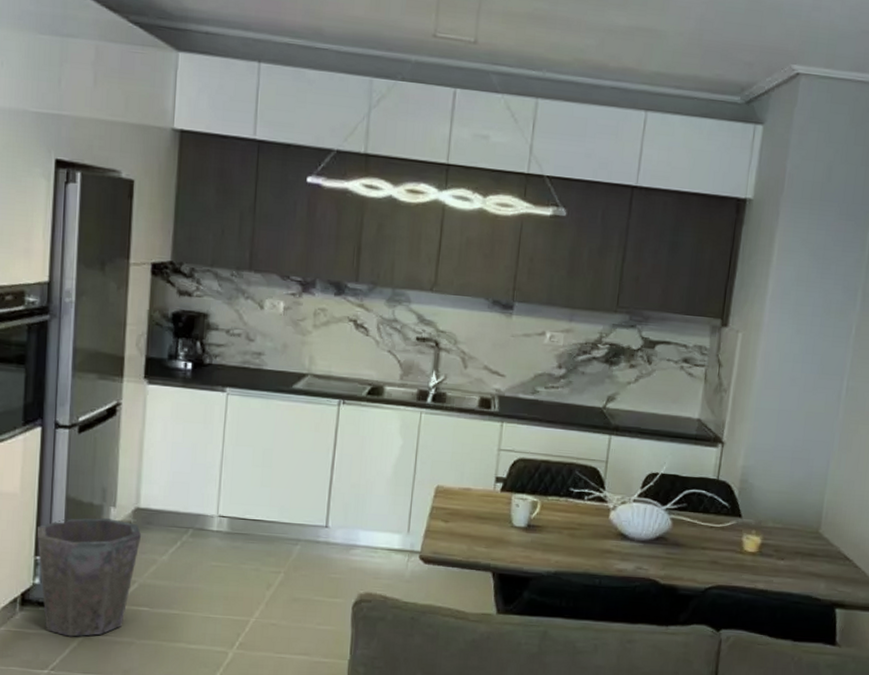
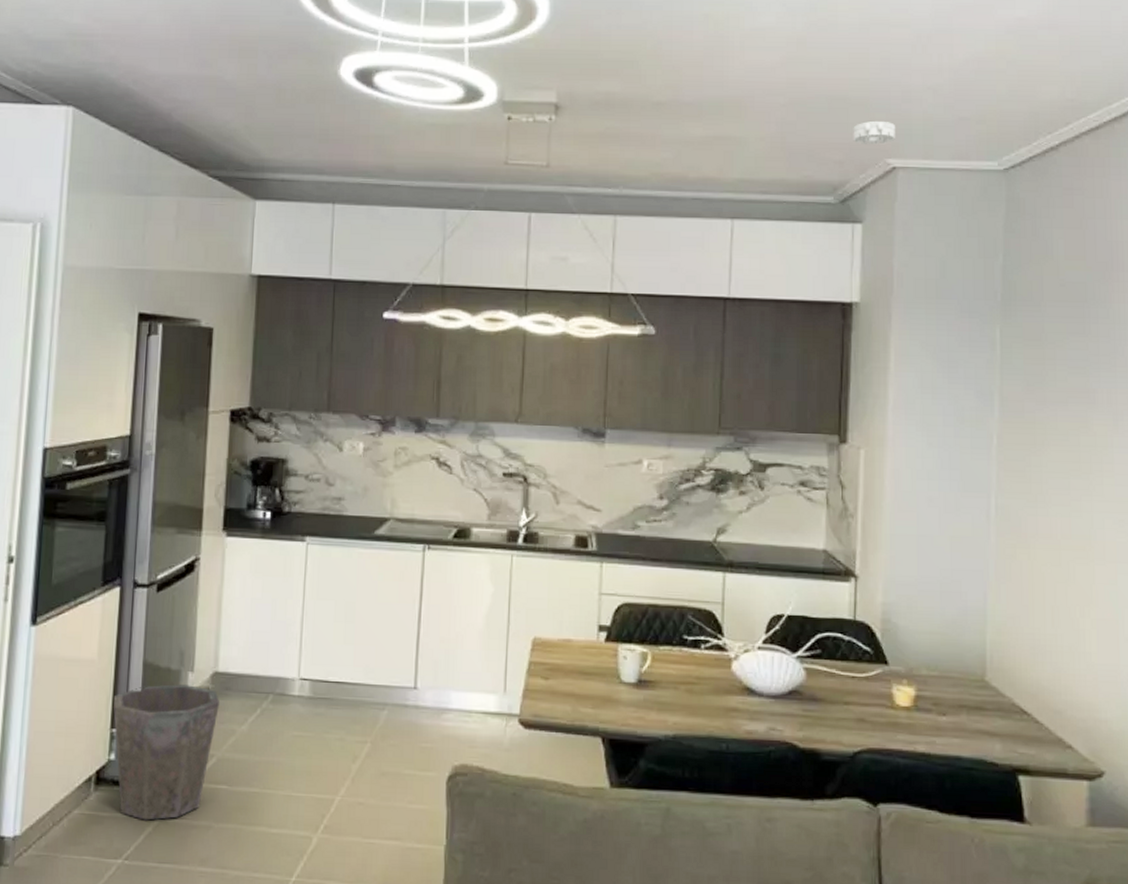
smoke detector: none [764,25,803,50] -> present [853,120,895,145]

